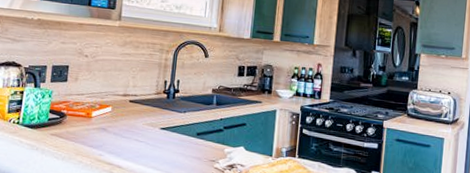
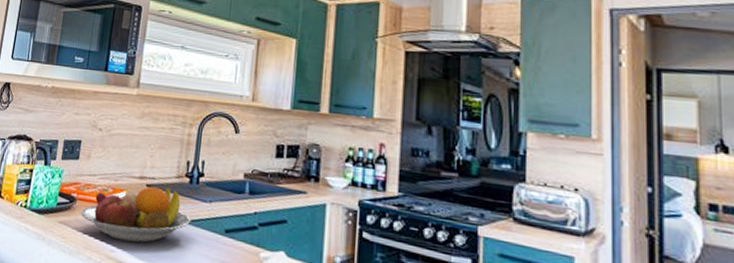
fruit bowl: none [71,102,169,148] -> present [81,186,191,243]

